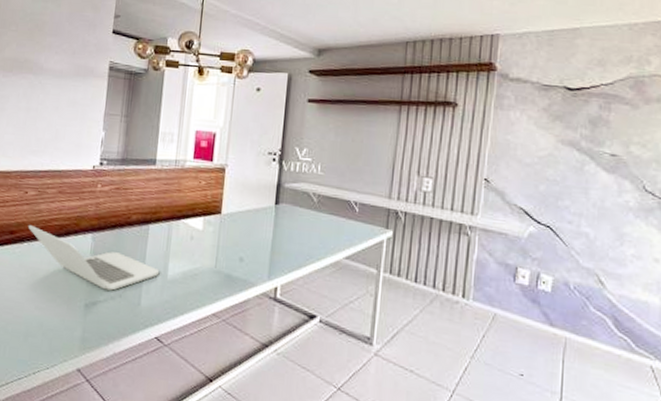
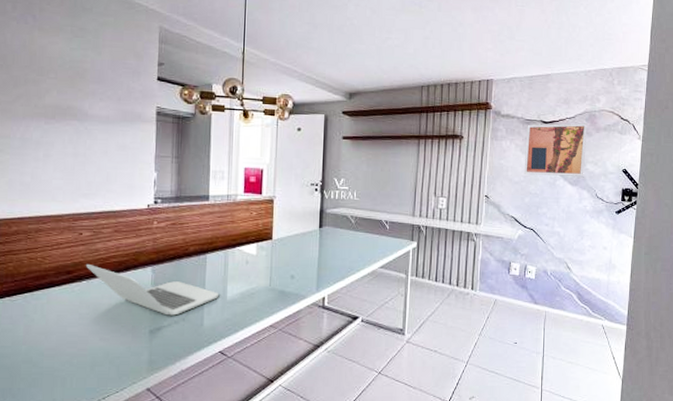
wall art: none [538,91,632,162] -> present [523,123,588,177]

